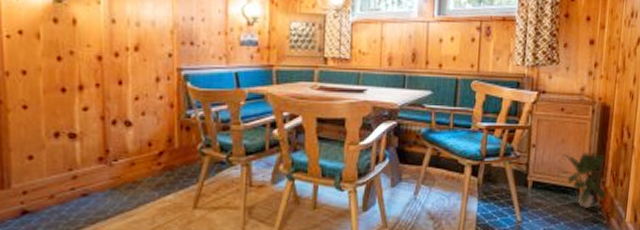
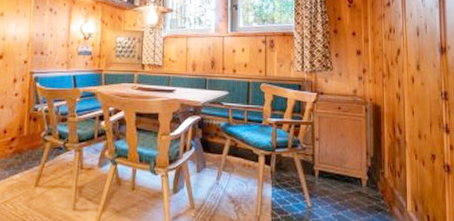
potted plant: present [561,151,610,208] -> none [343,145,387,197]

